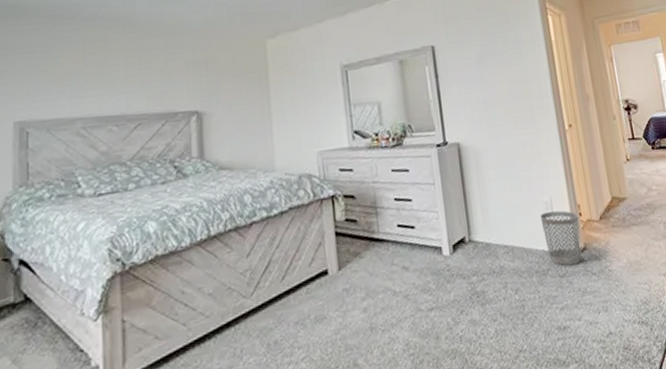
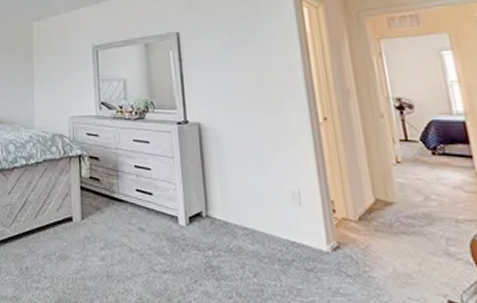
wastebasket: present [540,210,582,266] -> none [285,202,334,262]

